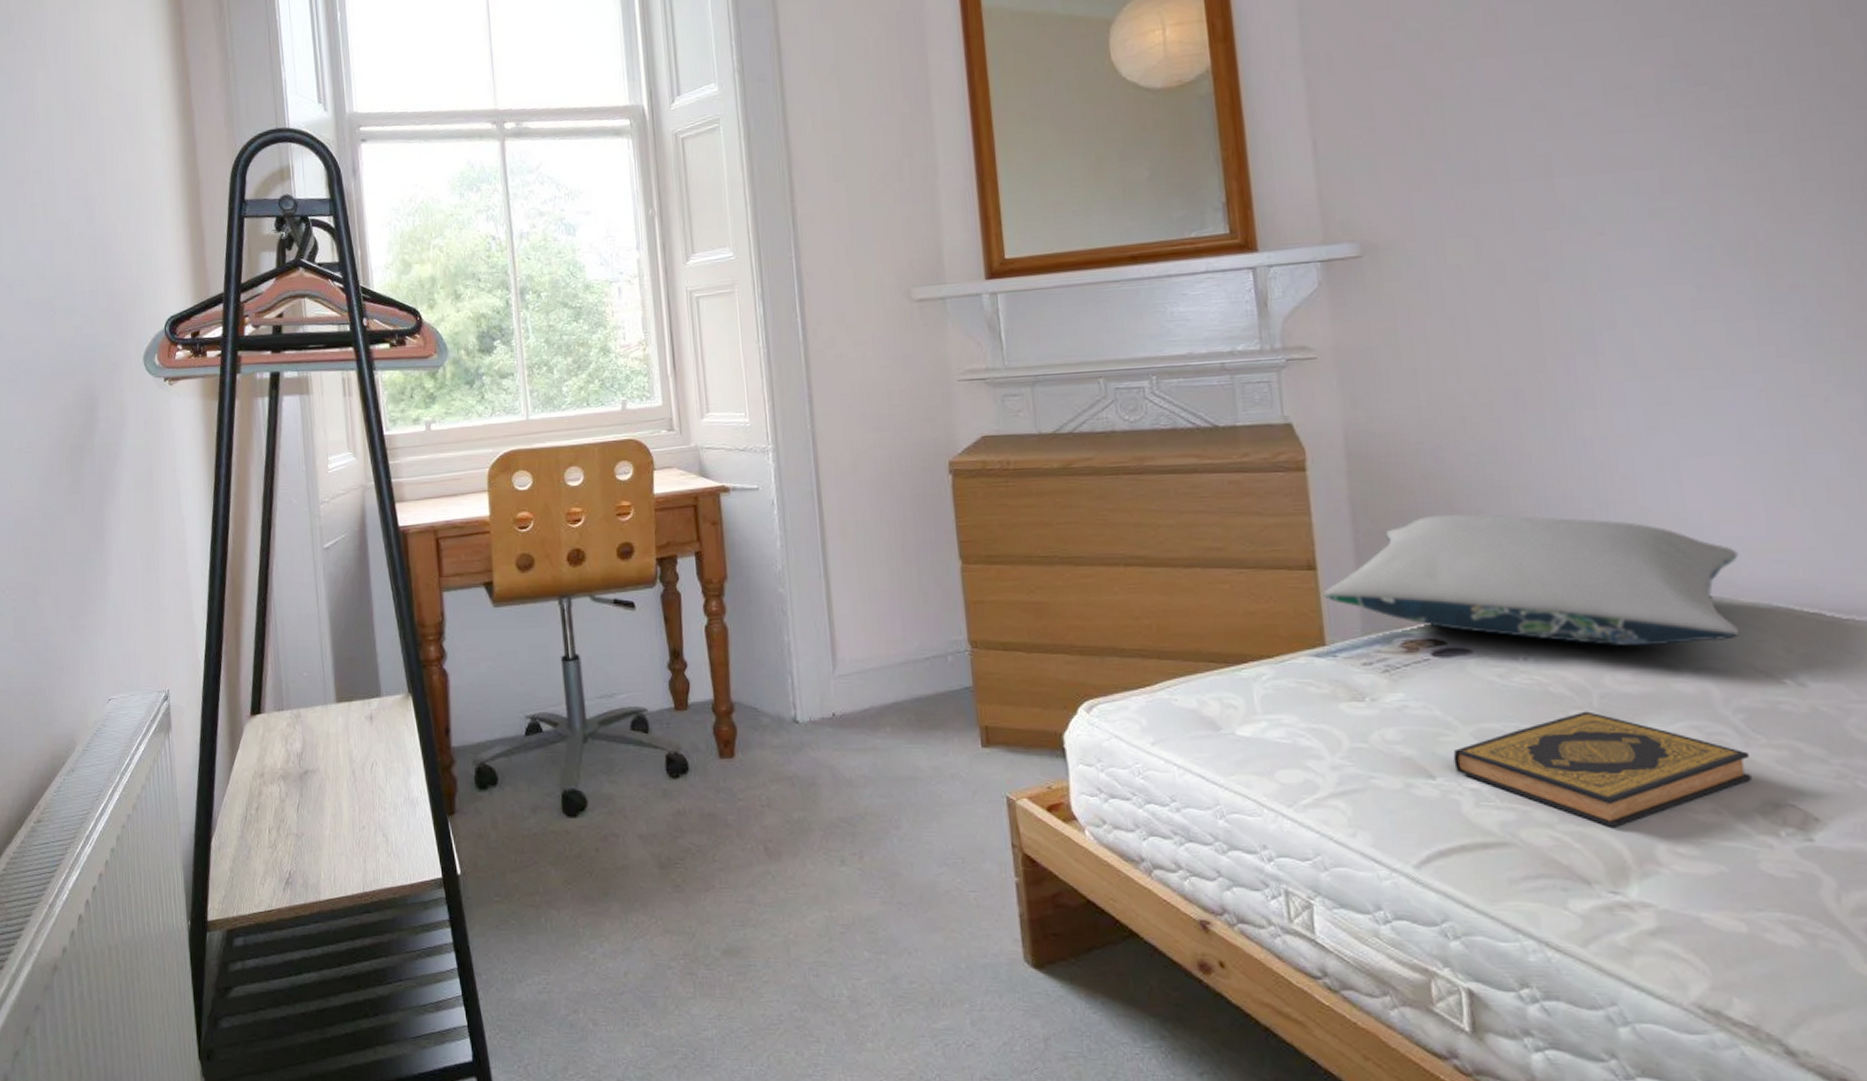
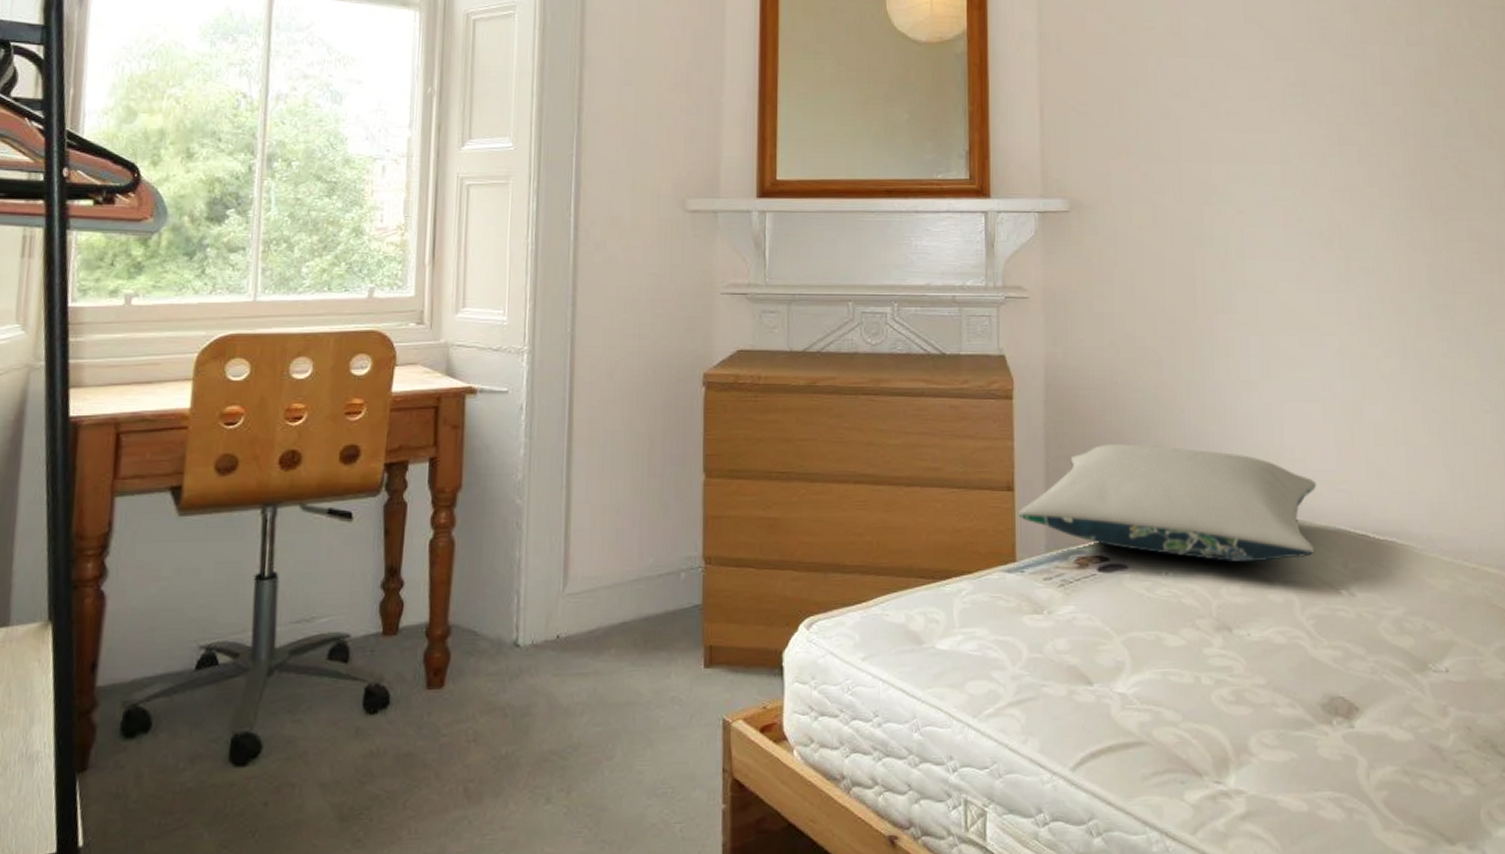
hardback book: present [1453,711,1752,827] -> none [1107,620,1317,723]

